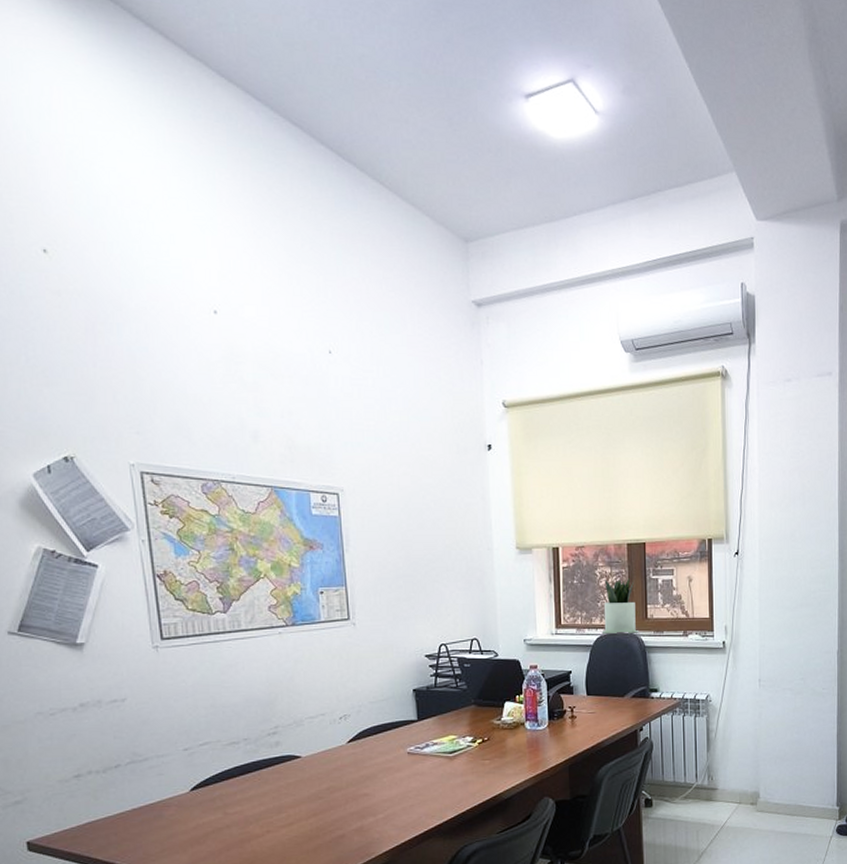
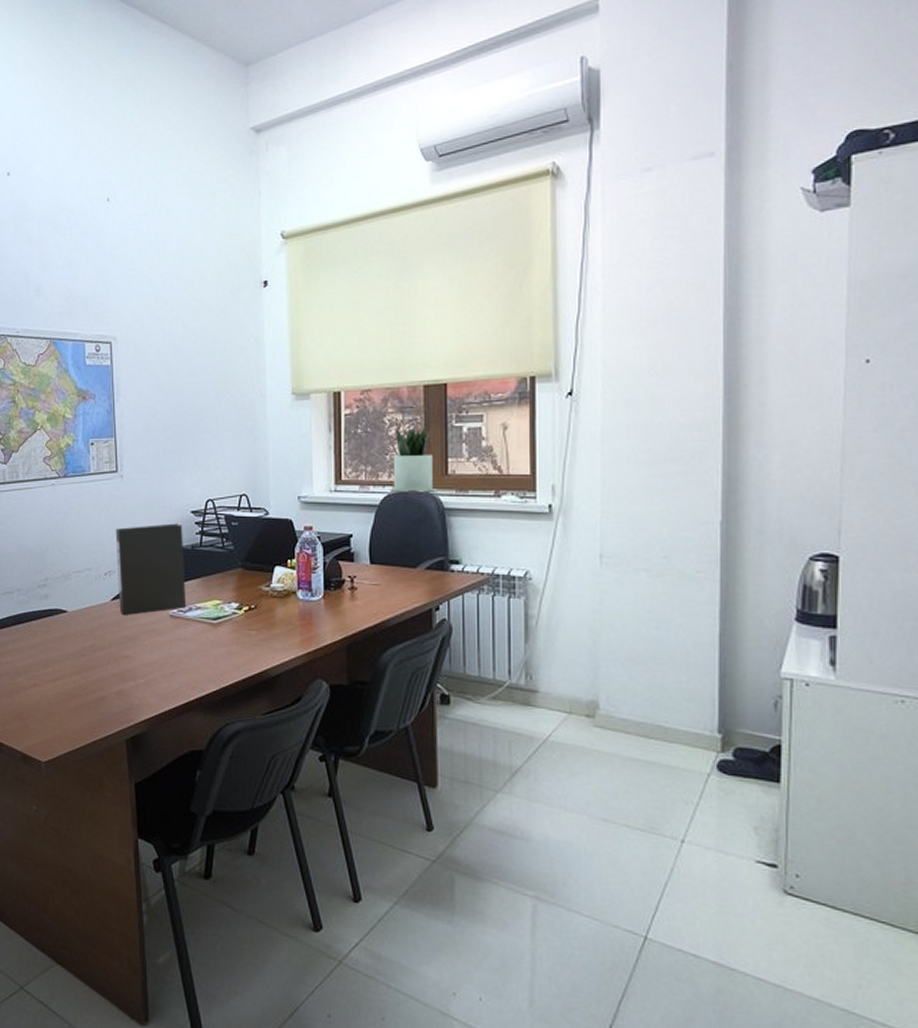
binder: none [349,667,423,756] -> present [115,523,186,615]

